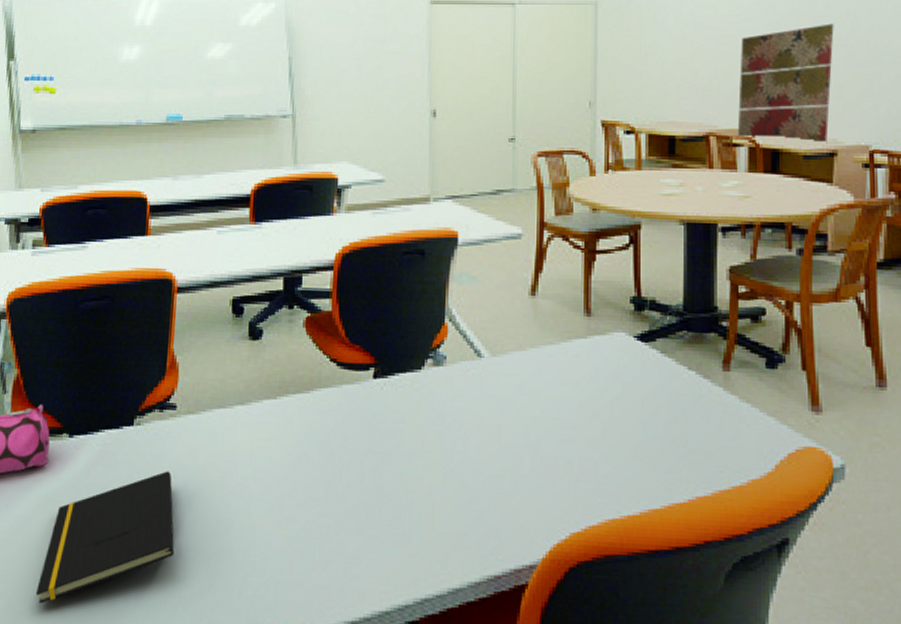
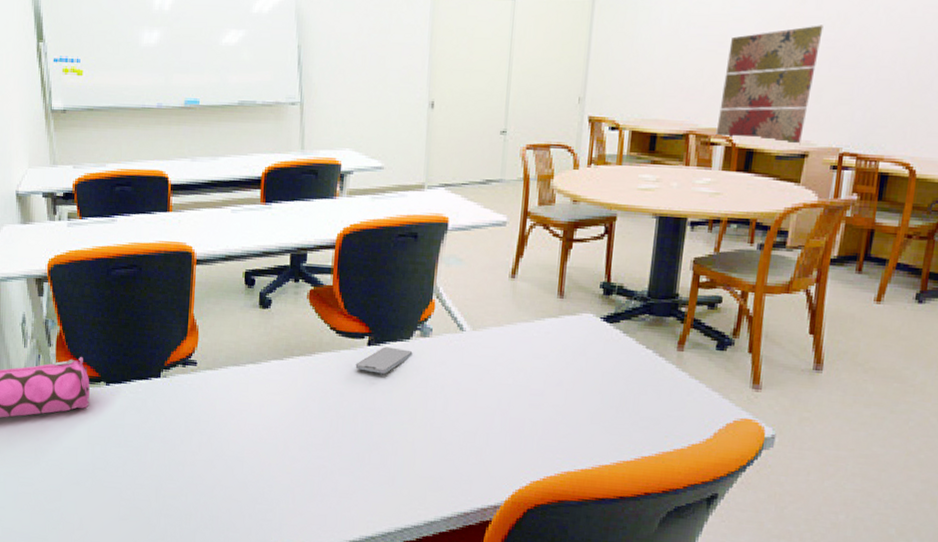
notepad: present [35,471,175,604] -> none [83,416,197,518]
smartphone: none [360,379,425,411] -> present [355,346,413,374]

